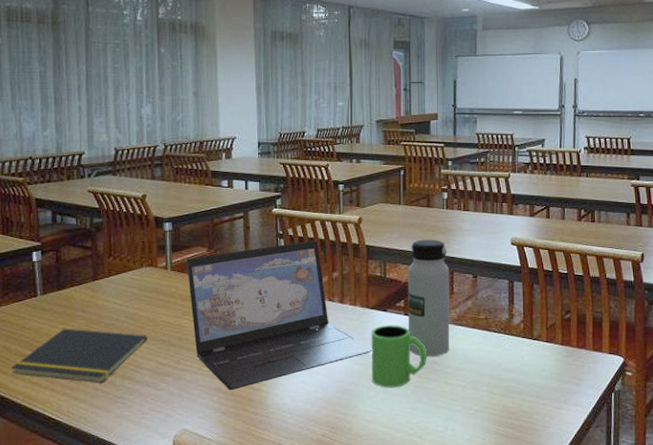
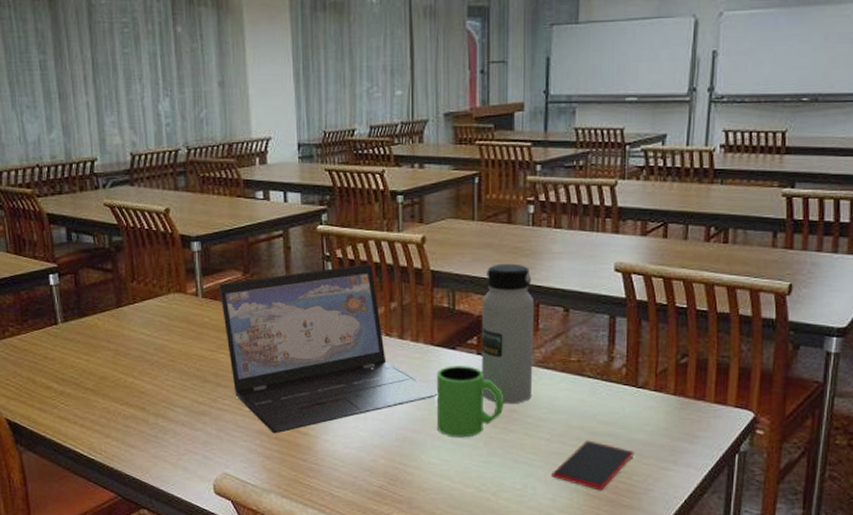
notepad: present [11,328,148,383] -> none [38,360,180,420]
smartphone: none [467,386,534,430] -> present [552,440,635,491]

